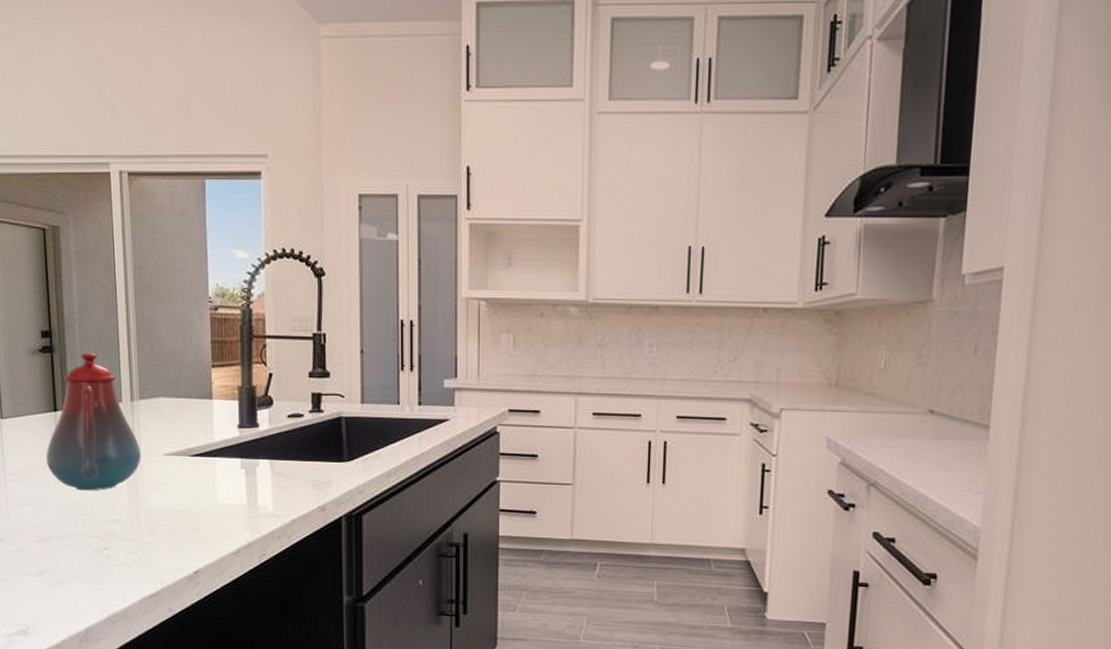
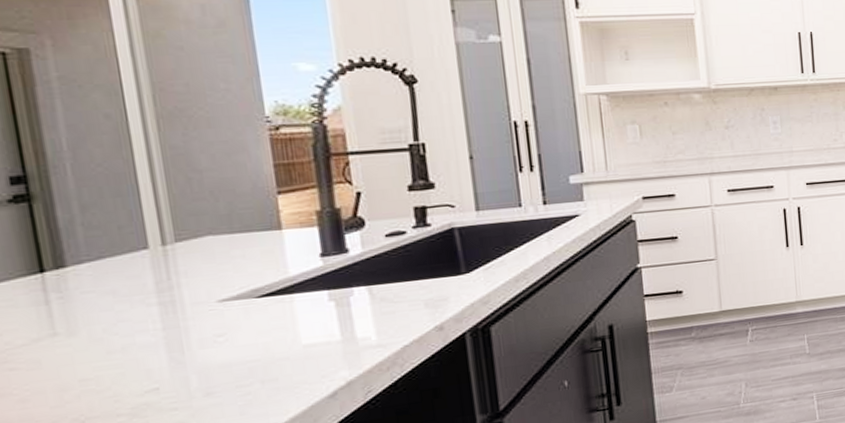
teakettle: present [45,353,141,491] -> none [30,196,184,364]

